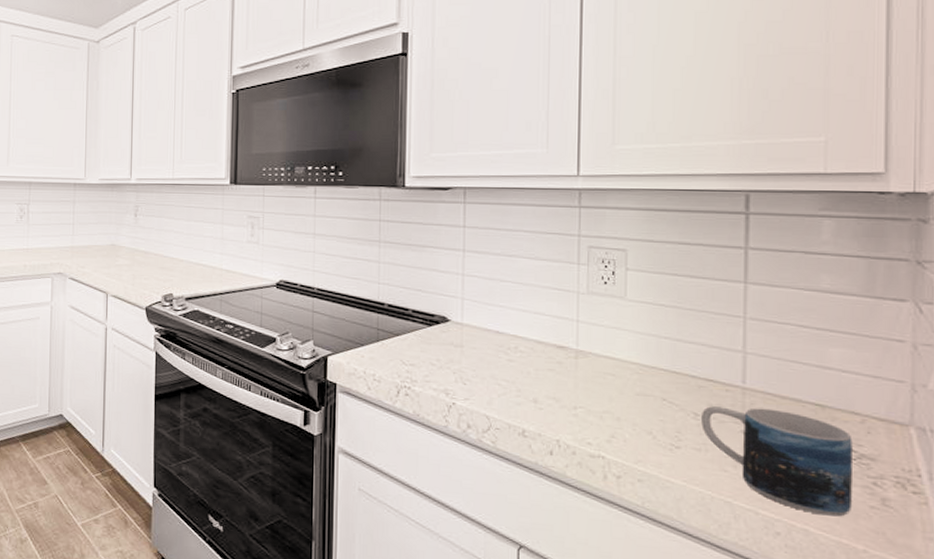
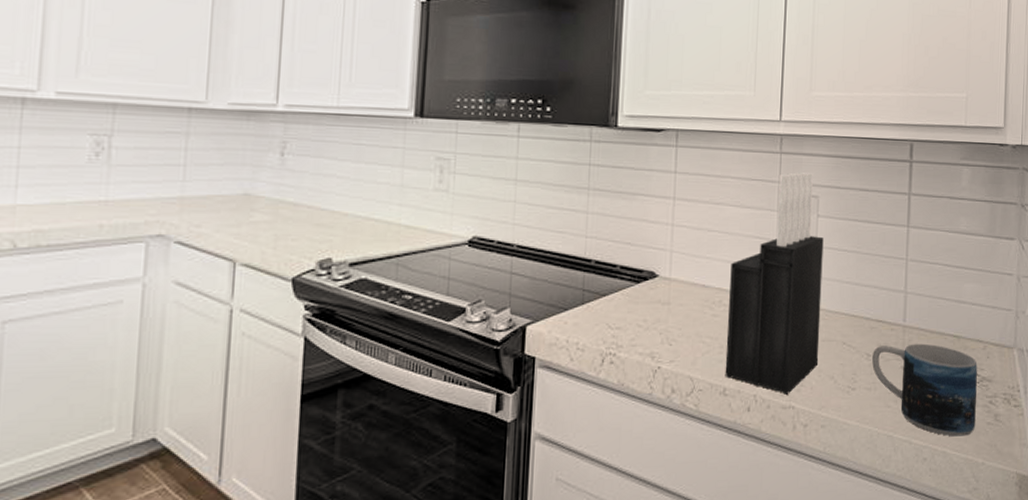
knife block: none [523,226,635,444] -> present [725,172,824,395]

